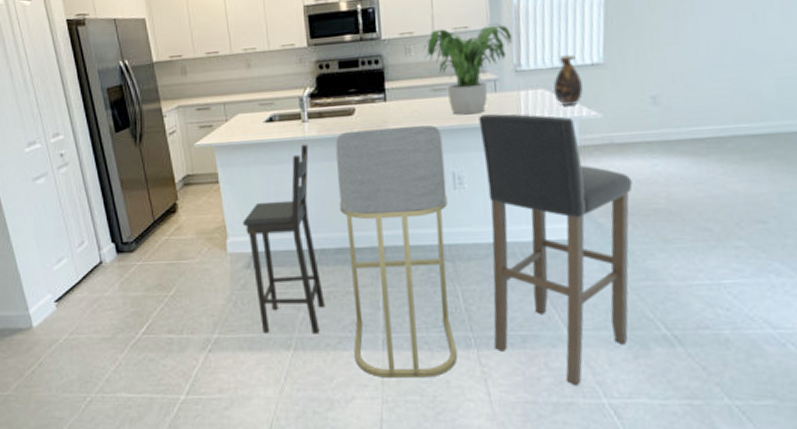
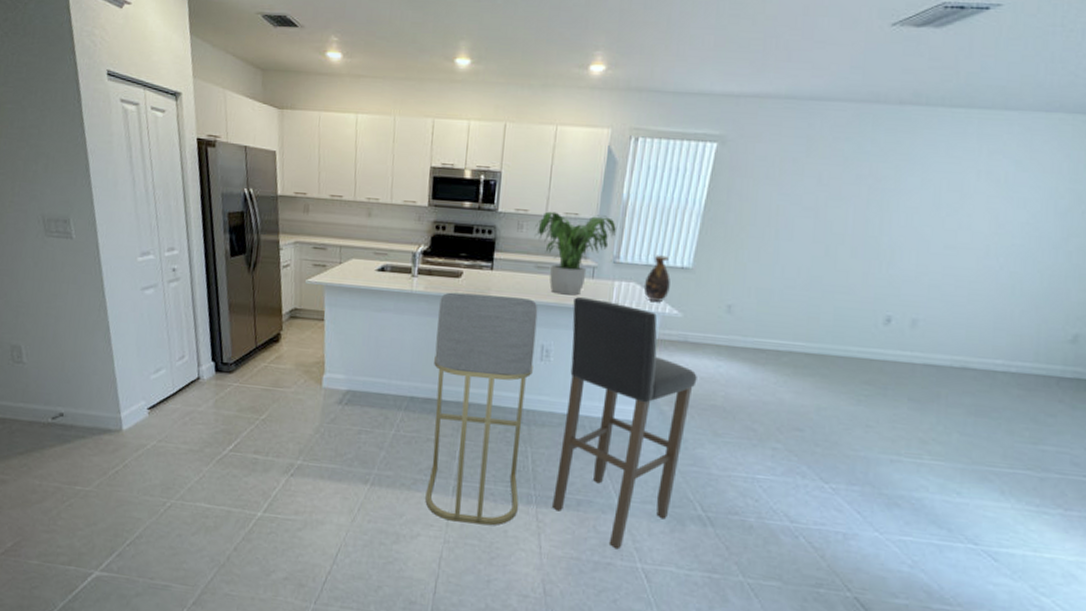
bar stool: present [242,144,324,334] -> none [340,297,414,473]

